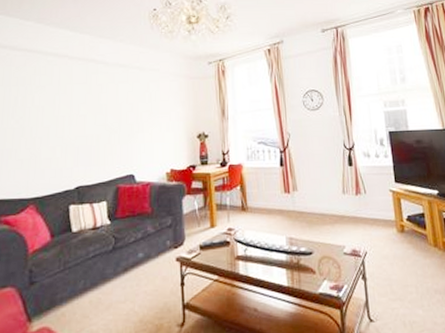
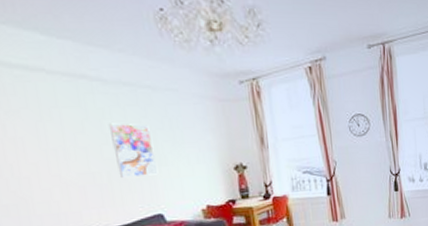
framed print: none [104,96,136,141] -> present [108,123,159,178]

